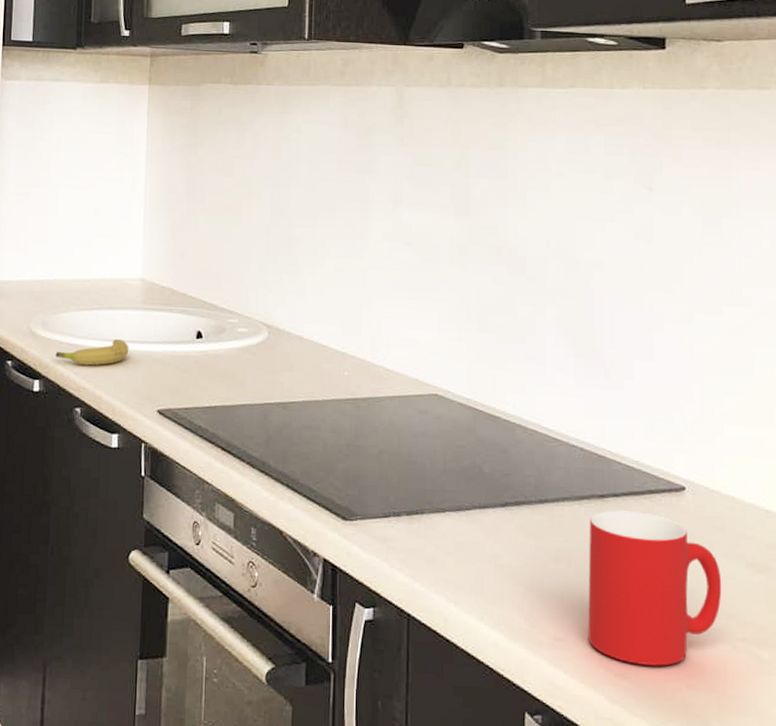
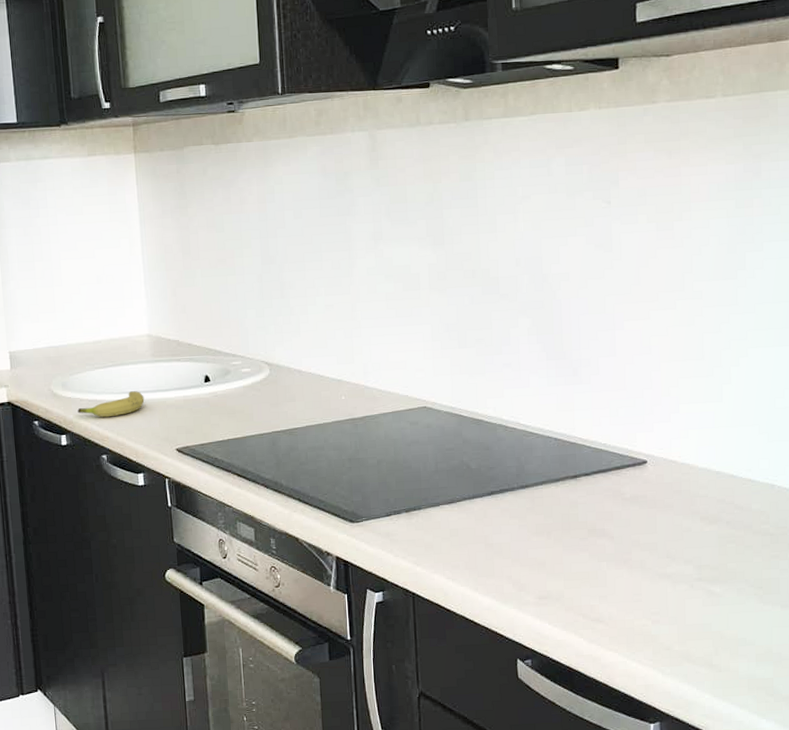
cup: present [588,510,722,666] -> none [565,486,680,610]

